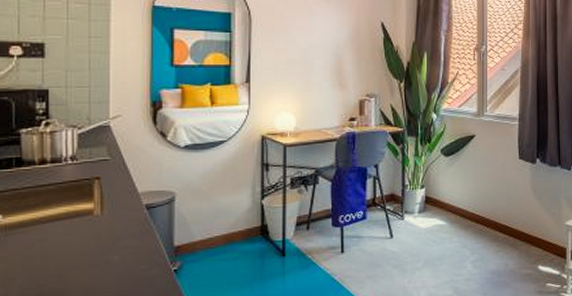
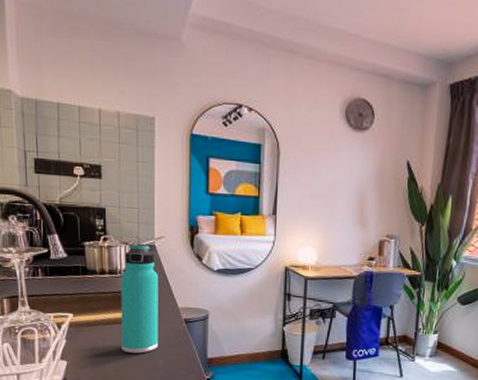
thermos bottle: none [66,124,113,253] -> present [120,243,159,354]

